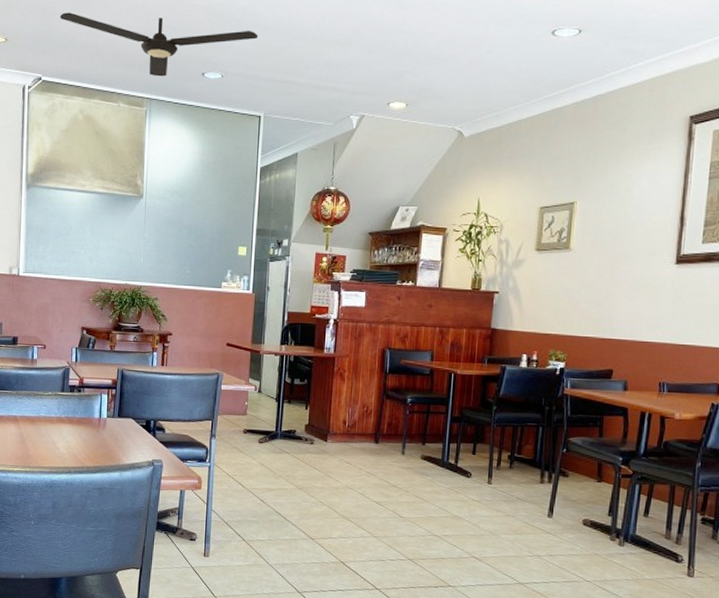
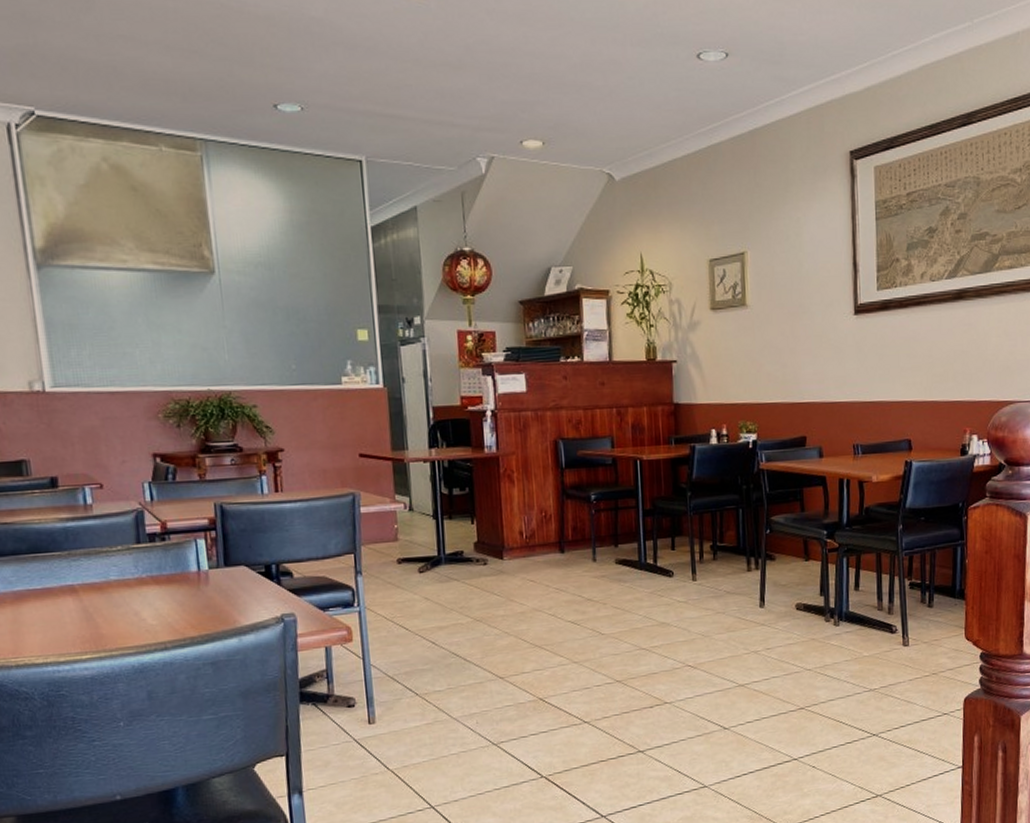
ceiling fan: present [59,12,258,77] -> none [48,19,344,110]

